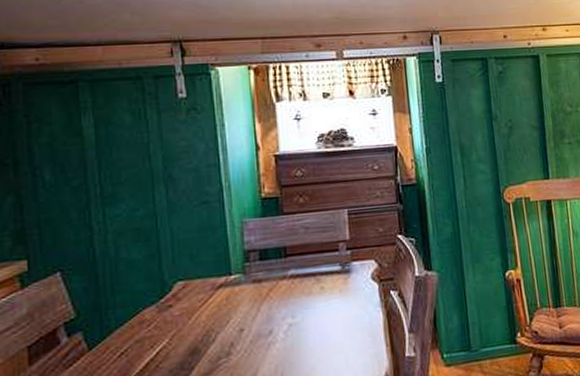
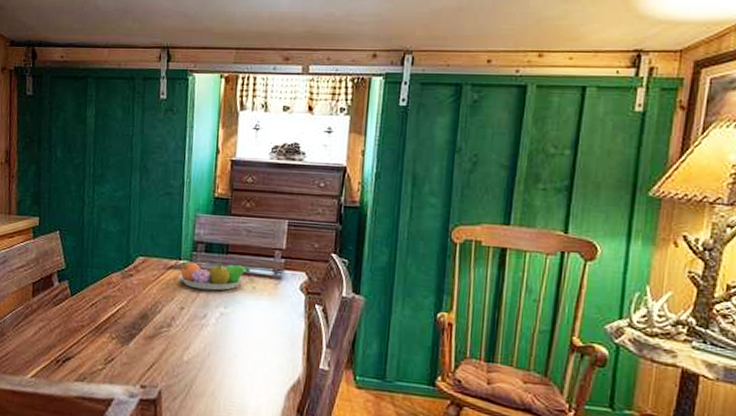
fruit bowl: none [232,266,315,304] -> present [179,262,250,291]

